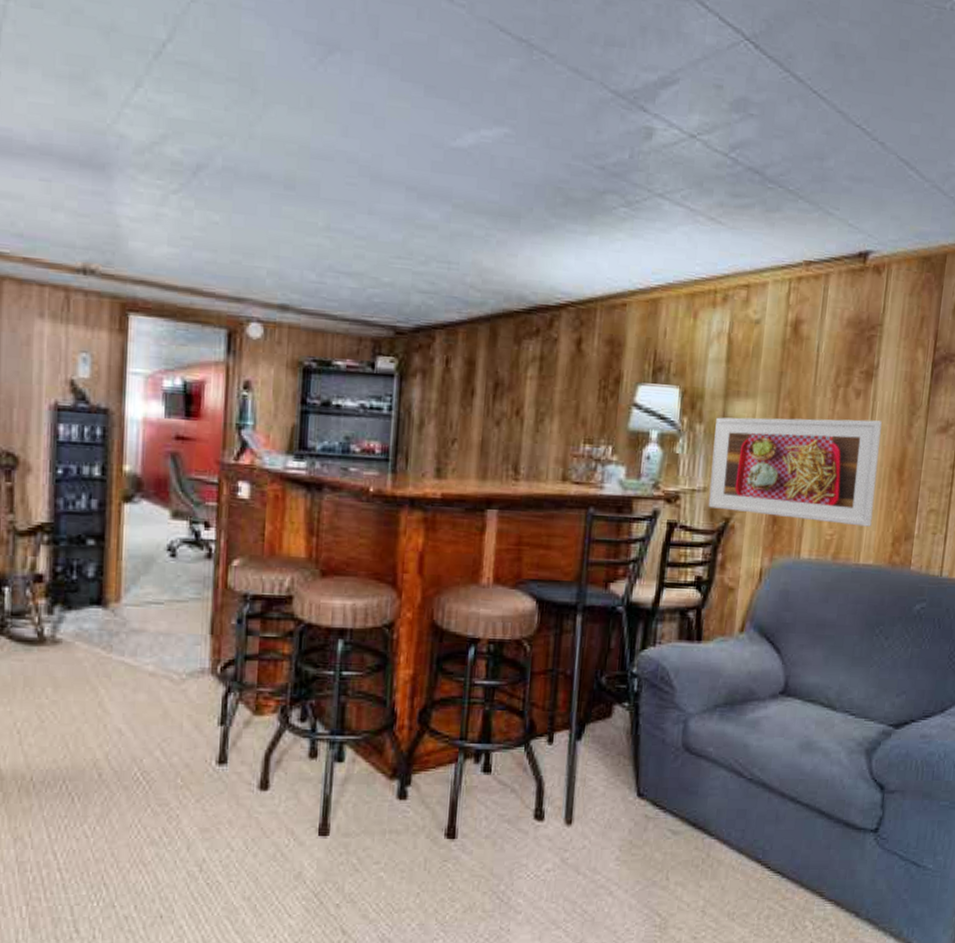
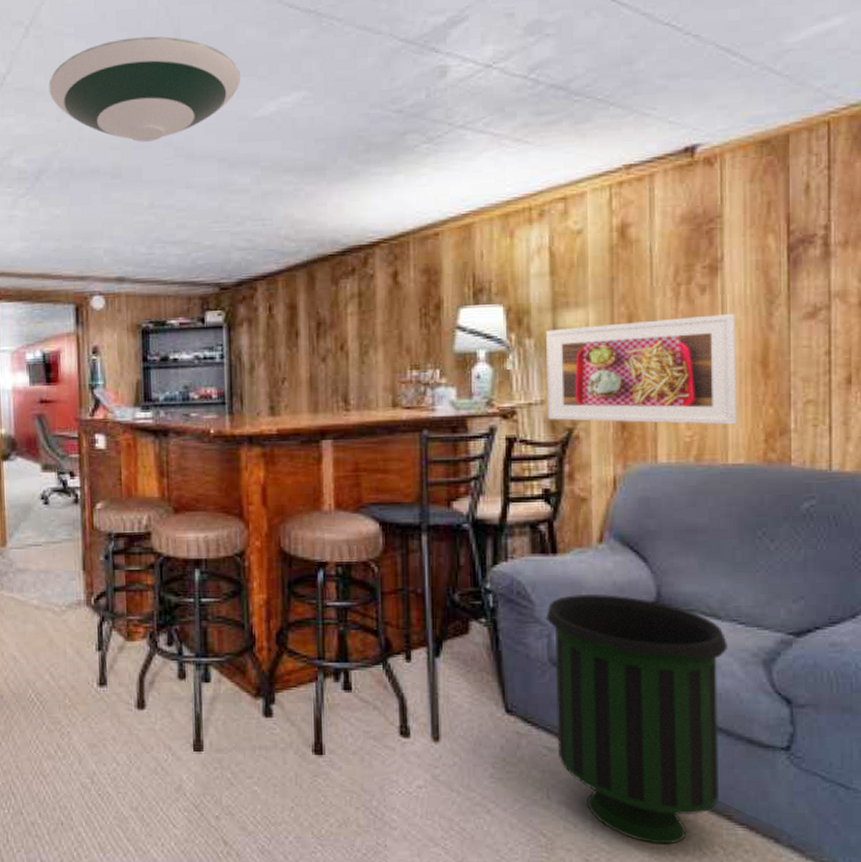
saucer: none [218,27,440,154] -> present [49,36,240,142]
trash can: none [680,682,839,921] -> present [545,594,727,845]

